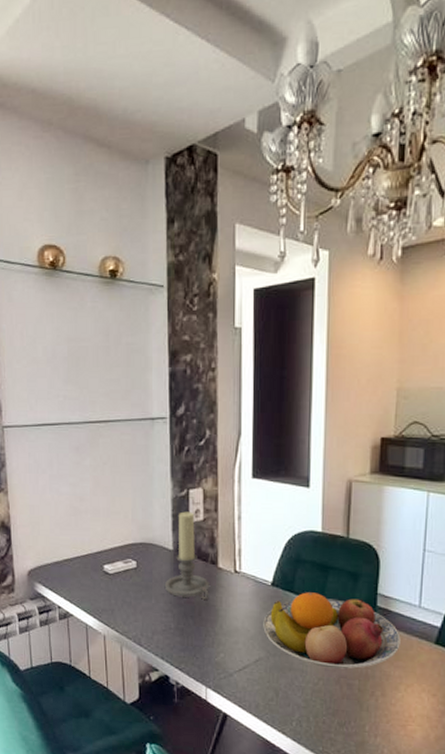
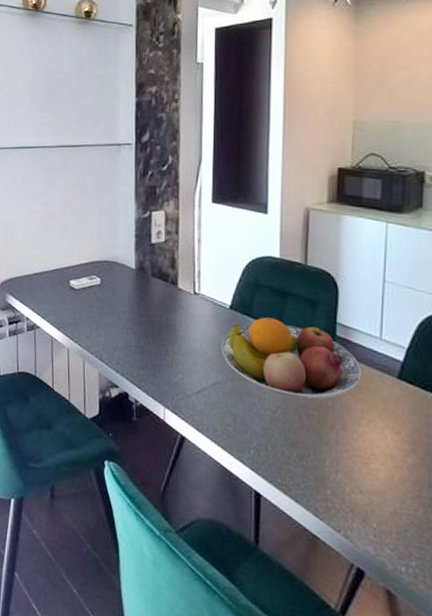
candle holder: present [164,511,209,600] -> none [126,232,169,319]

